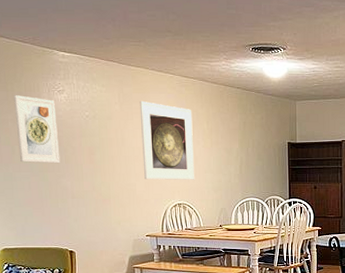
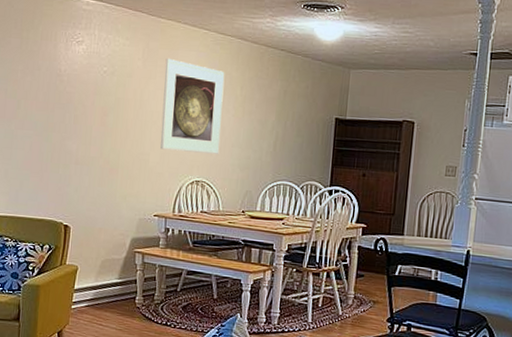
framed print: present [14,95,61,164] -> none [25,43,72,124]

